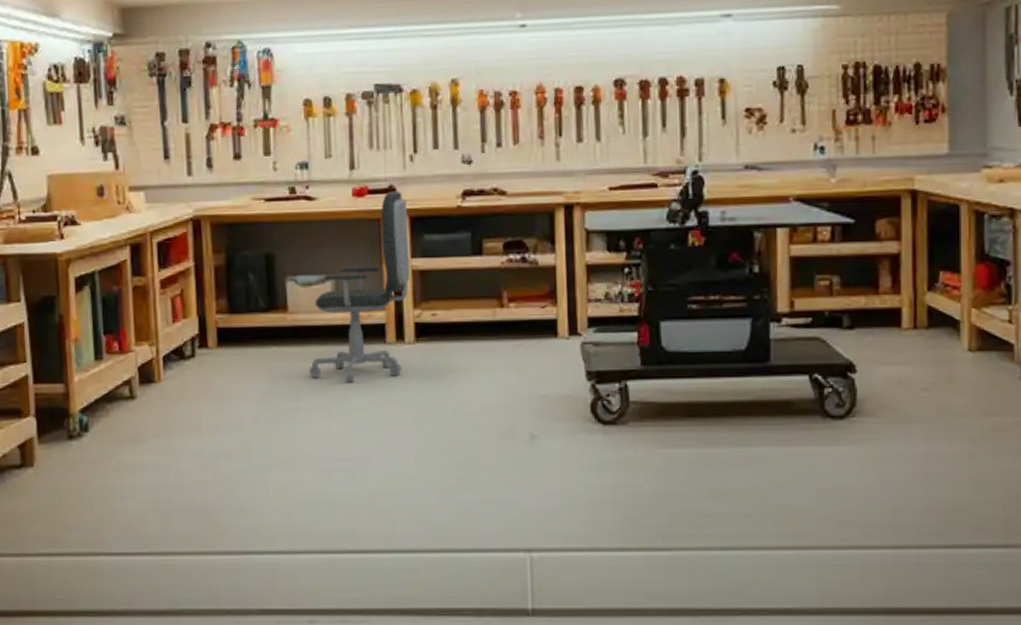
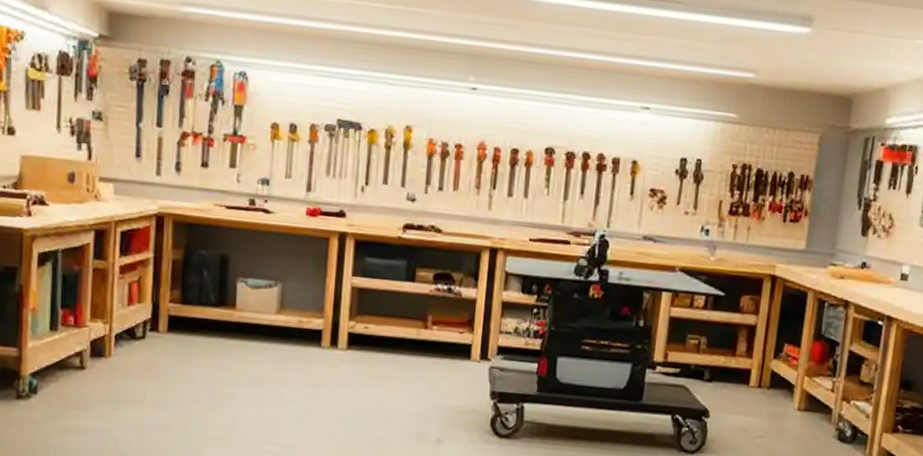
office chair: present [309,191,411,382] -> none [249,215,354,377]

